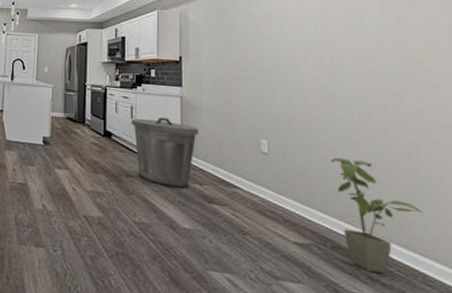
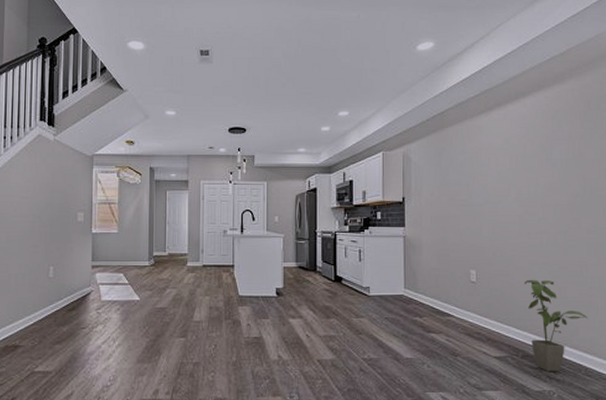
trash can: present [131,117,199,189] -> none [360,258,419,322]

